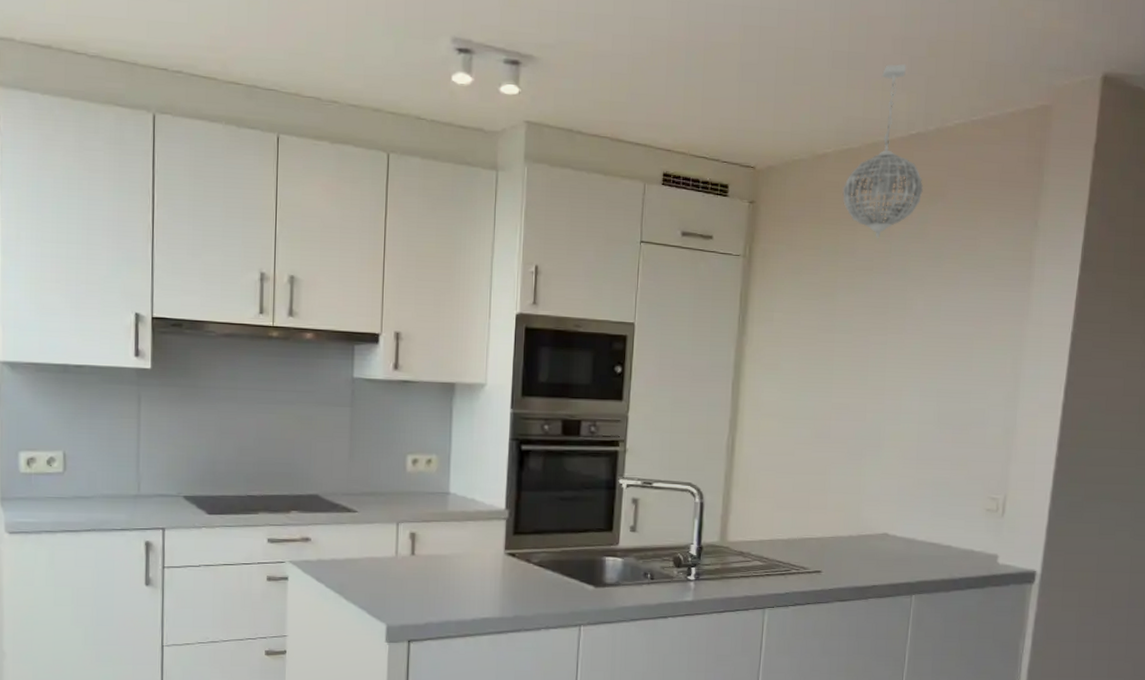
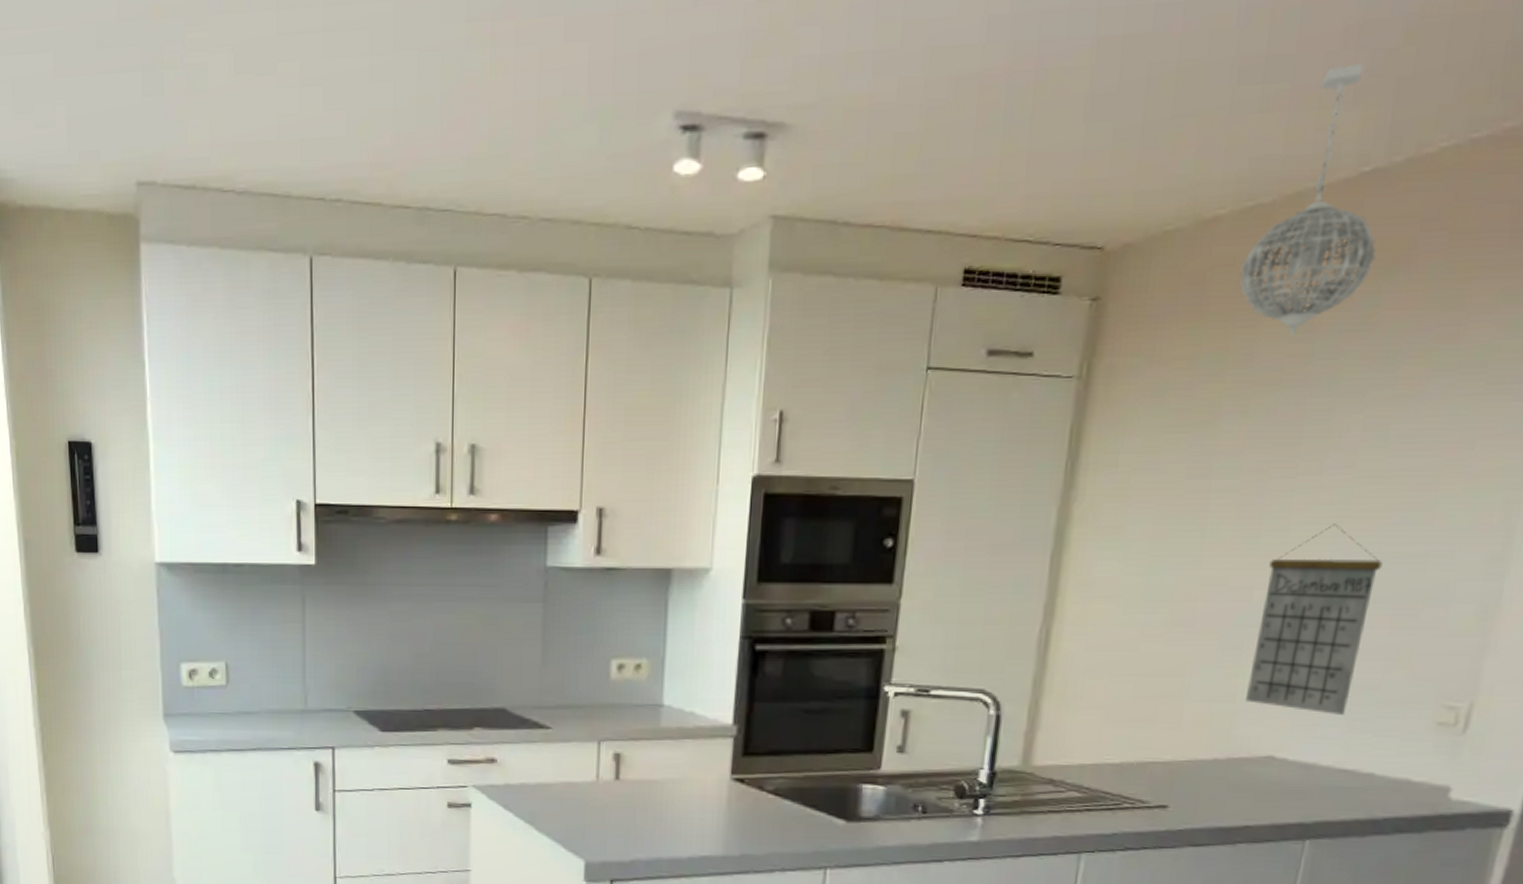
calendar: none [867,368,944,503] -> present [1246,523,1383,715]

